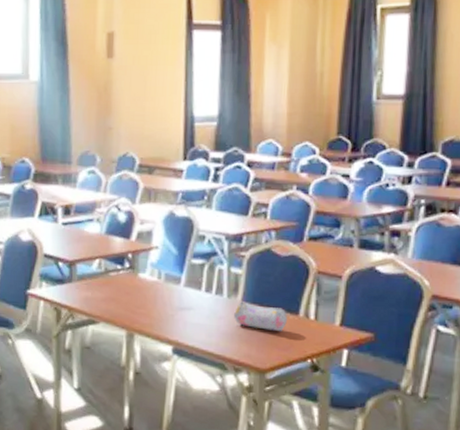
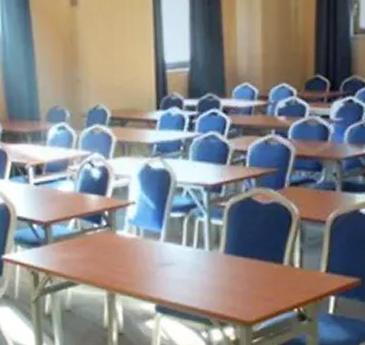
pencil case: present [234,301,287,331] -> none [217,254,271,282]

